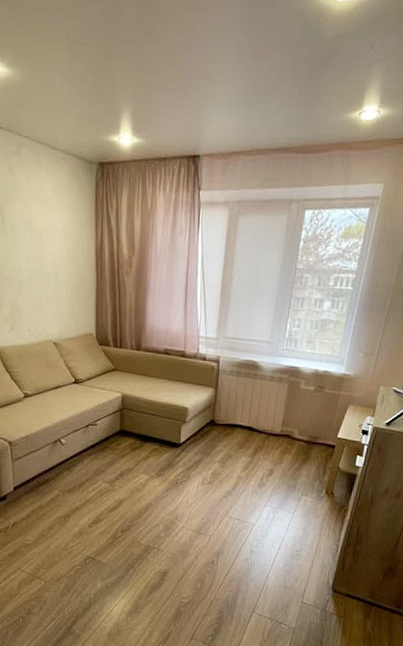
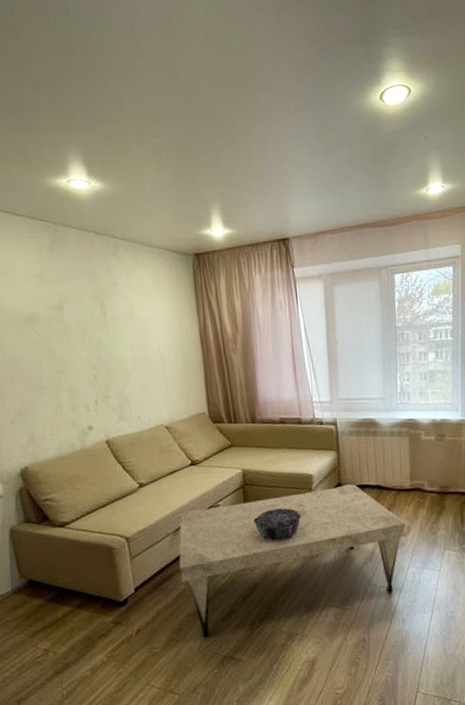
coffee table: none [55,422,271,539] -> present [179,484,407,638]
decorative bowl: none [126,434,173,465] -> present [252,508,302,541]

